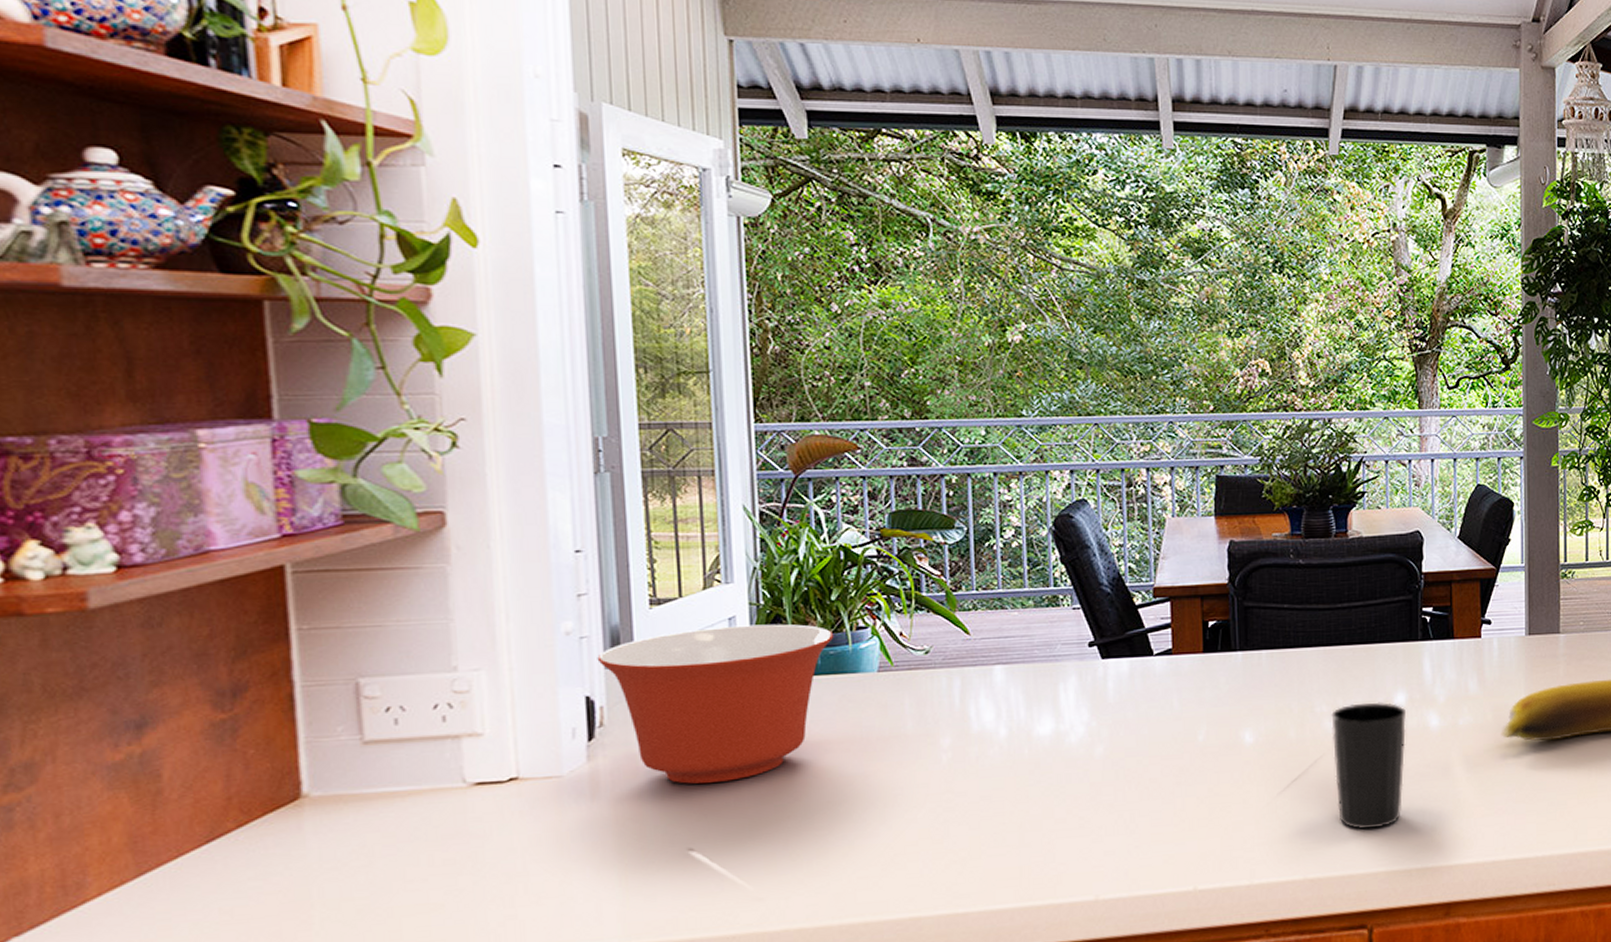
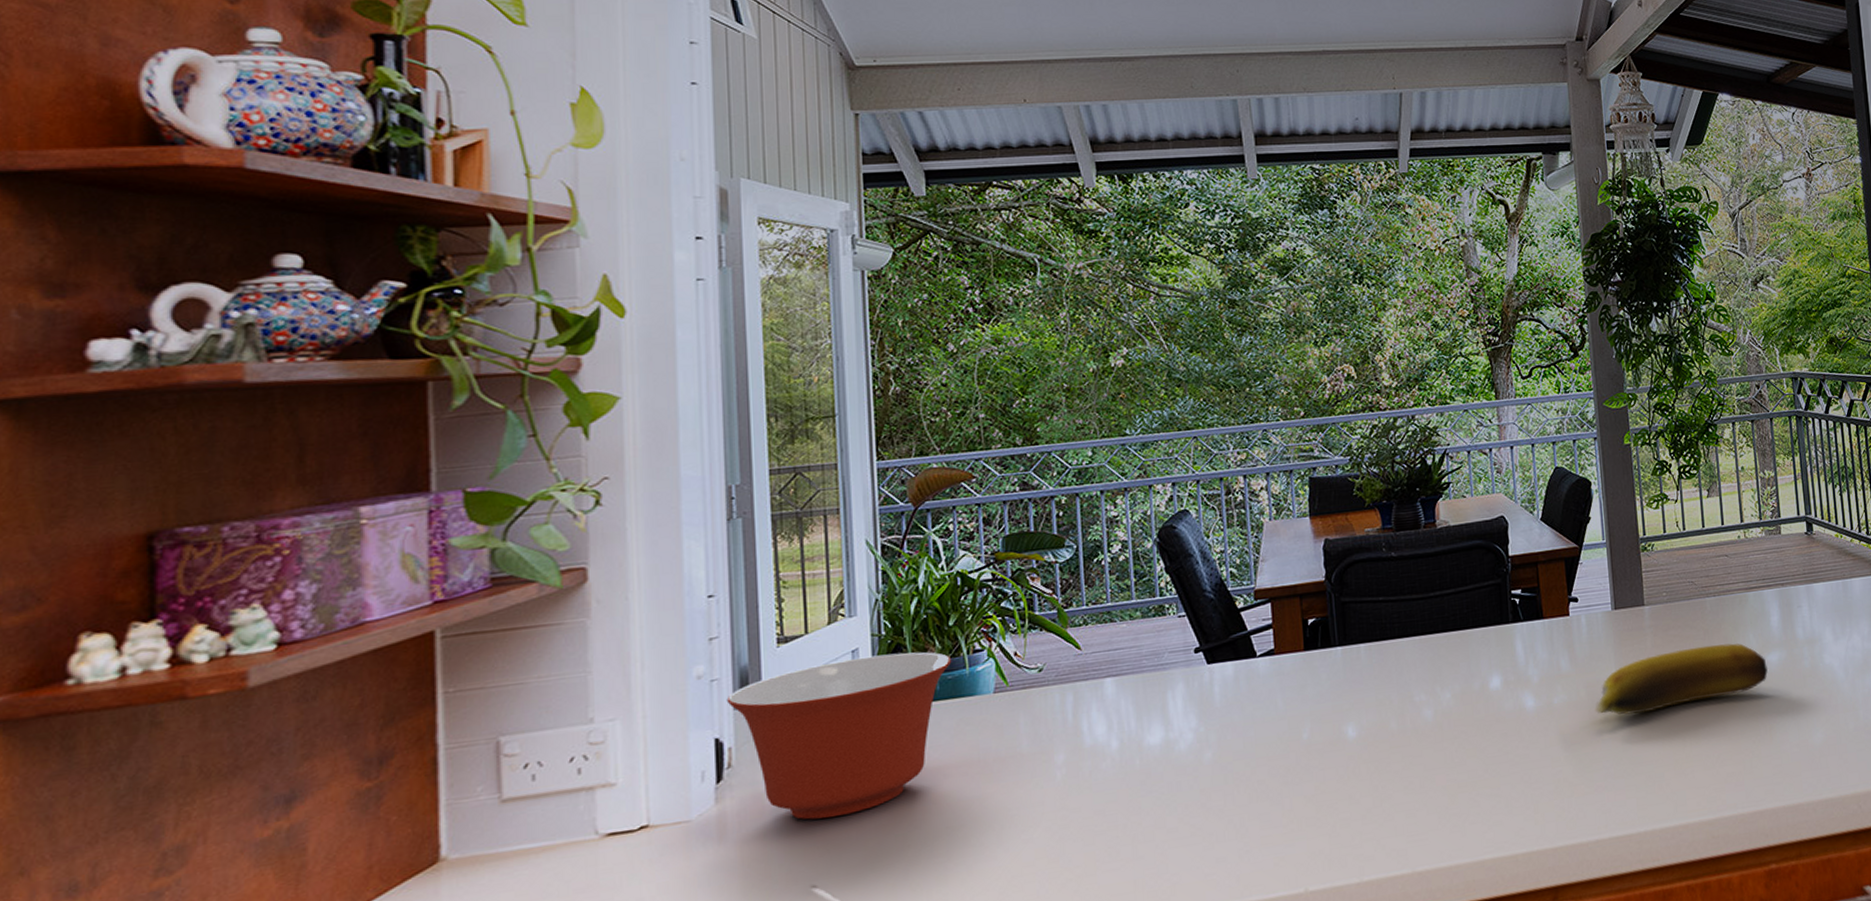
cup: present [1331,702,1406,830] -> none [1430,686,1504,818]

